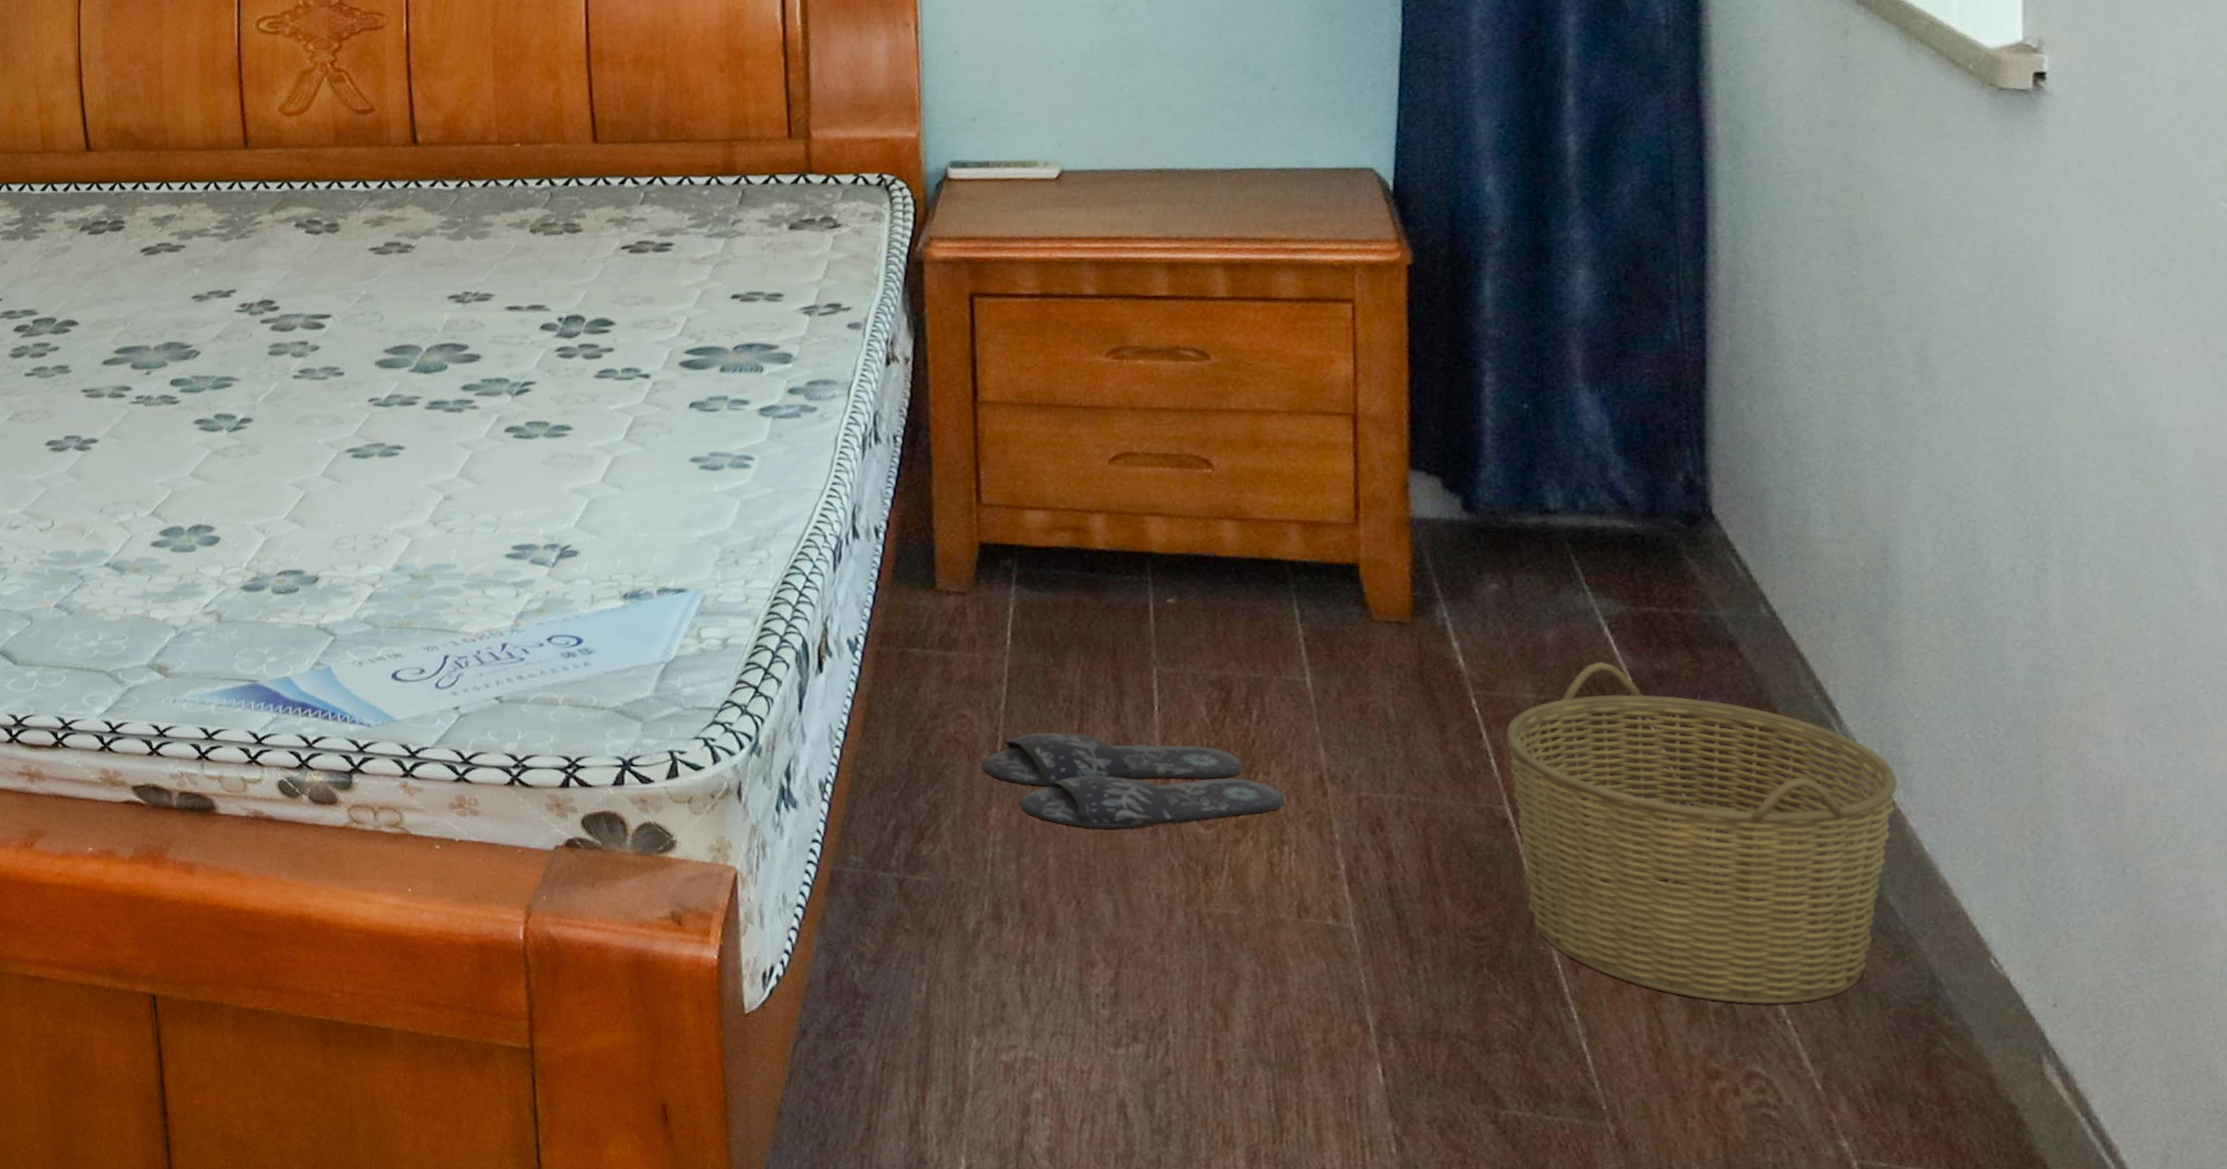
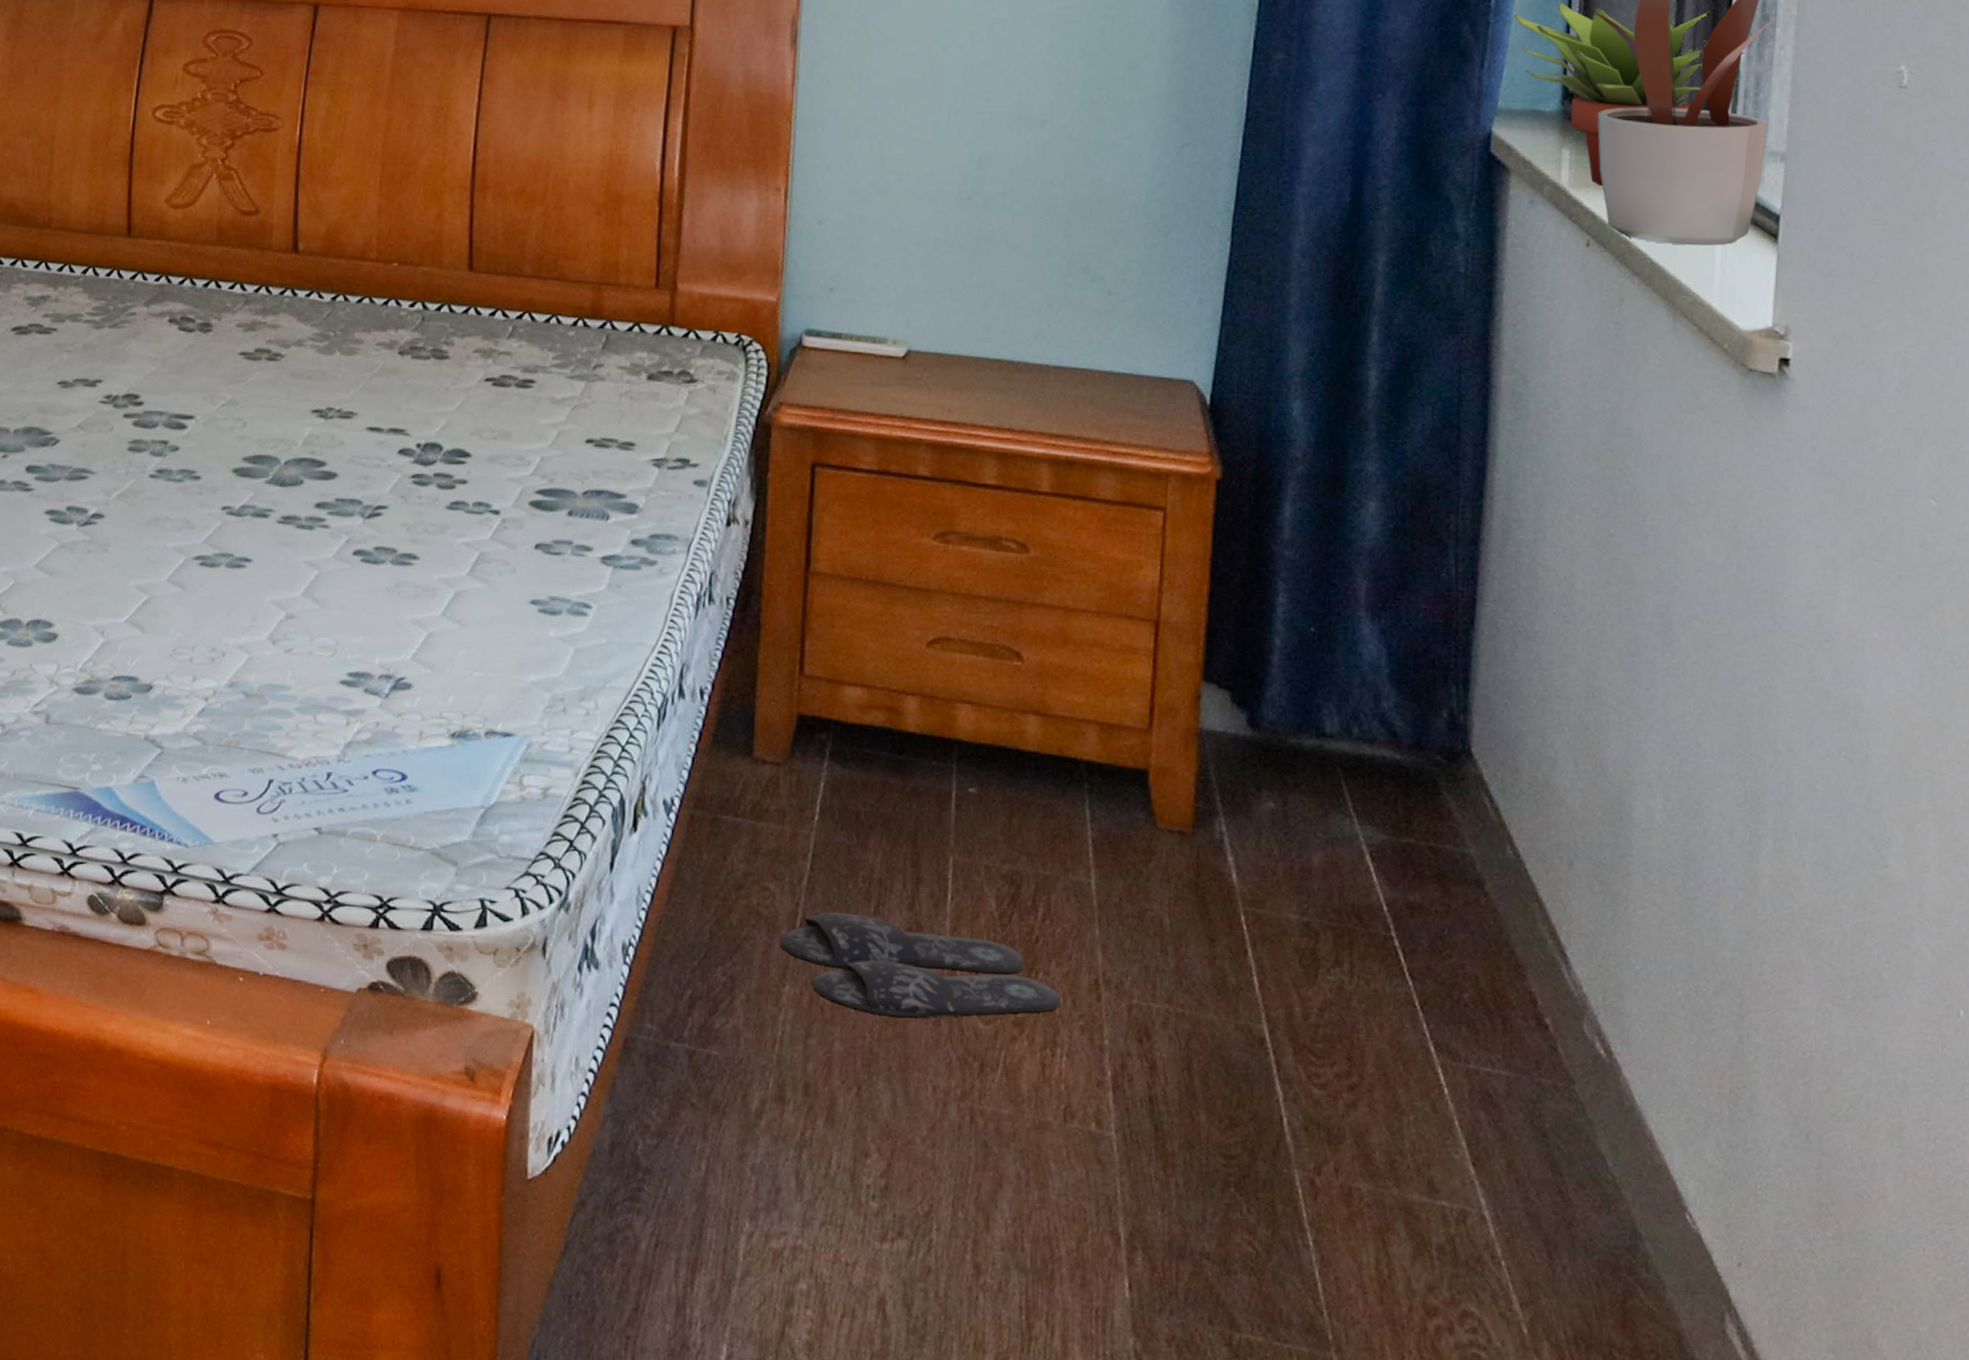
basket: present [1505,661,1898,1005] -> none [1268,888,1617,1245]

